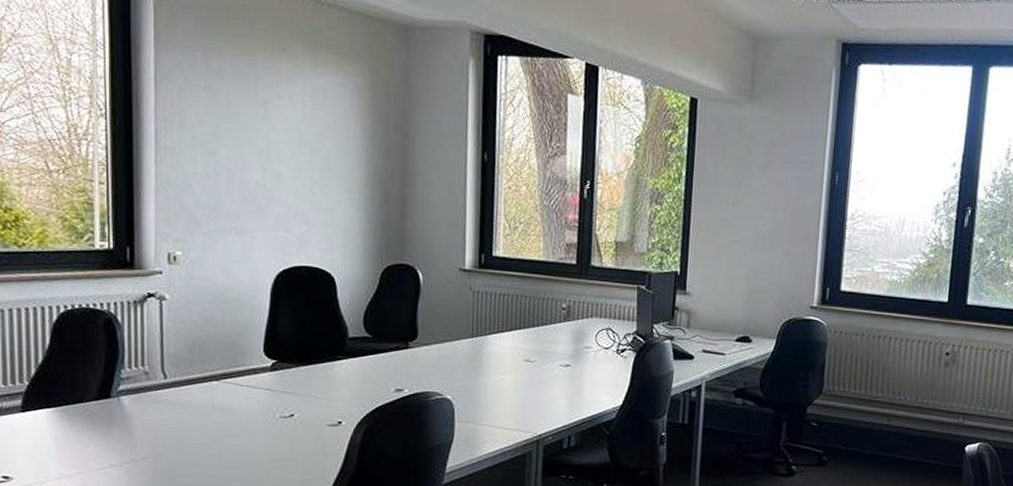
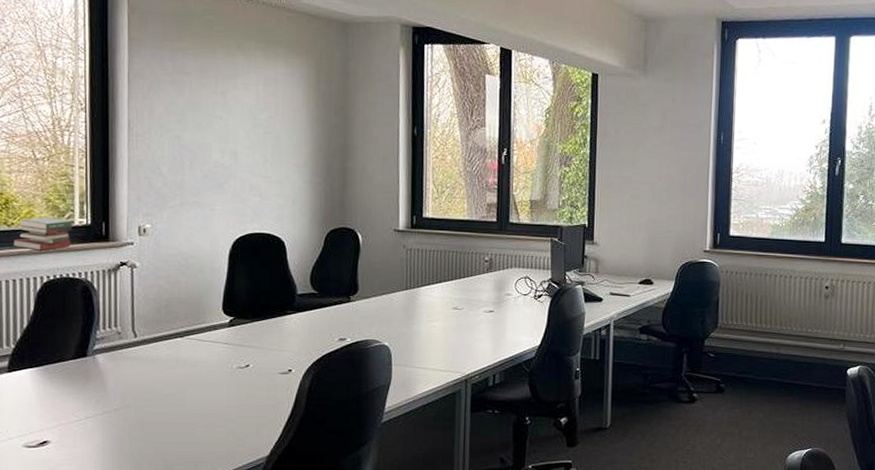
books: none [24,238,93,277] -> present [13,217,73,251]

